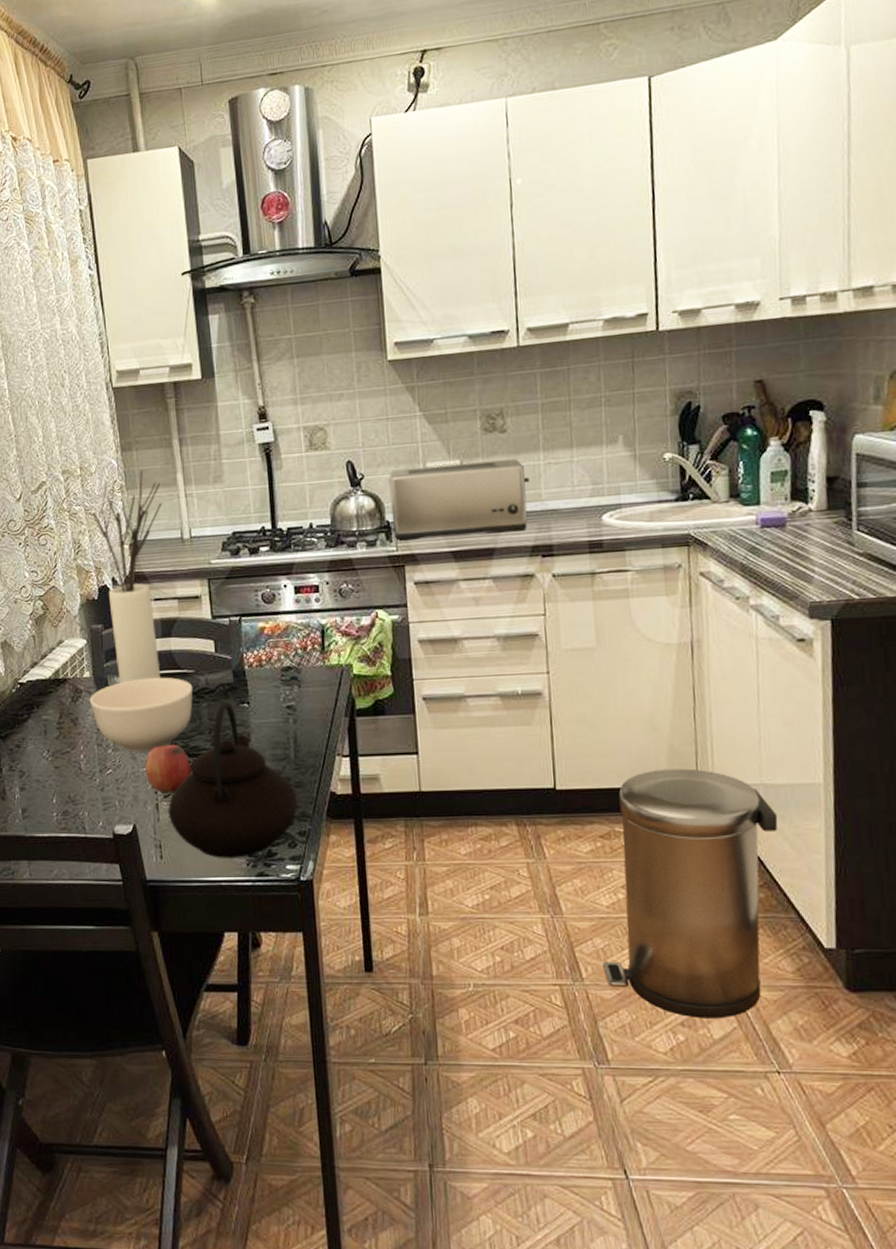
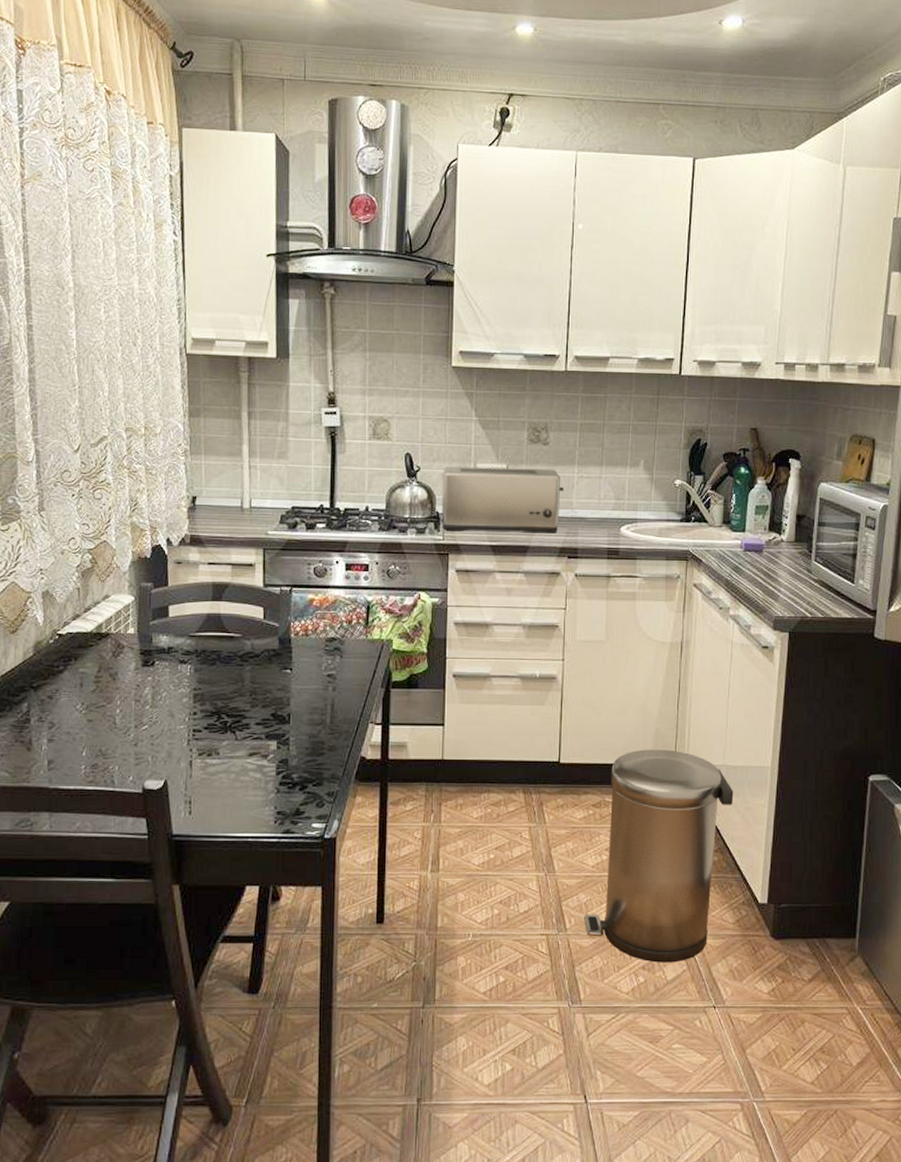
bowl: present [89,677,193,752] -> none [131,638,238,710]
vase: present [92,470,162,683] -> none [152,437,226,642]
fruit: present [145,745,191,793] -> none [182,705,229,751]
teapot: present [168,701,298,858] -> none [202,666,329,815]

